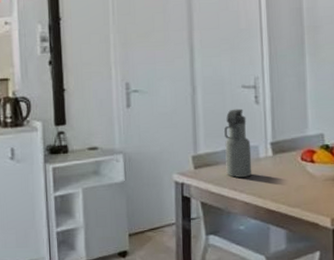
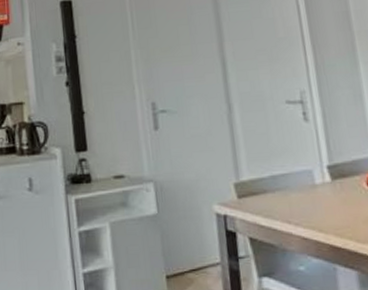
water bottle: present [224,108,252,178] -> none [269,127,308,208]

